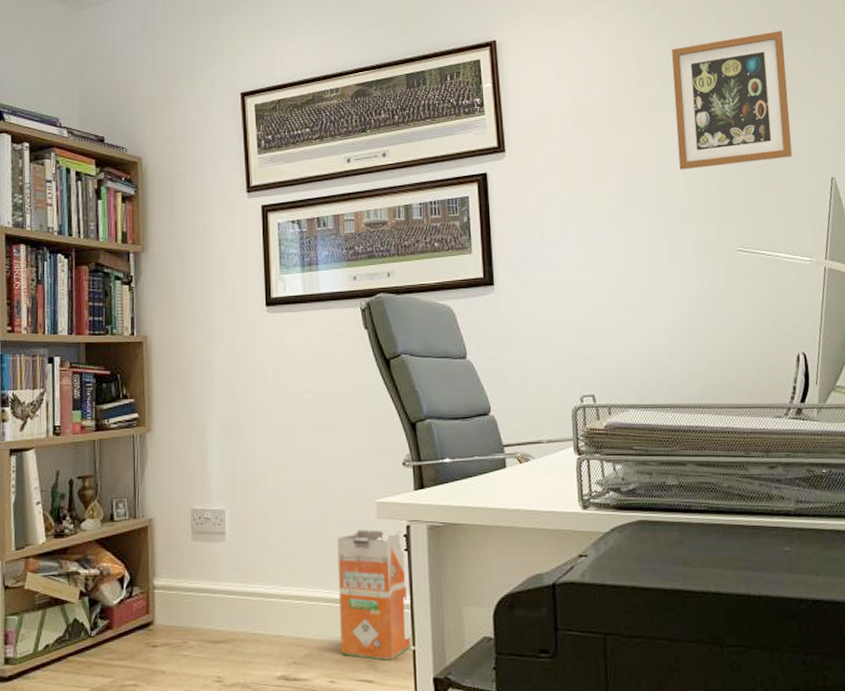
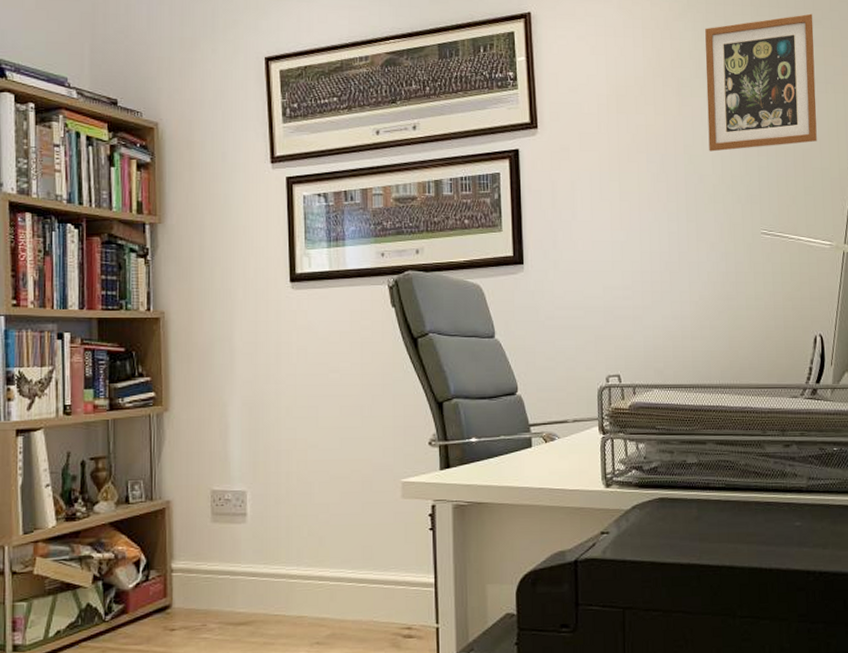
waste bin: present [337,529,412,661] -> none [362,509,435,639]

